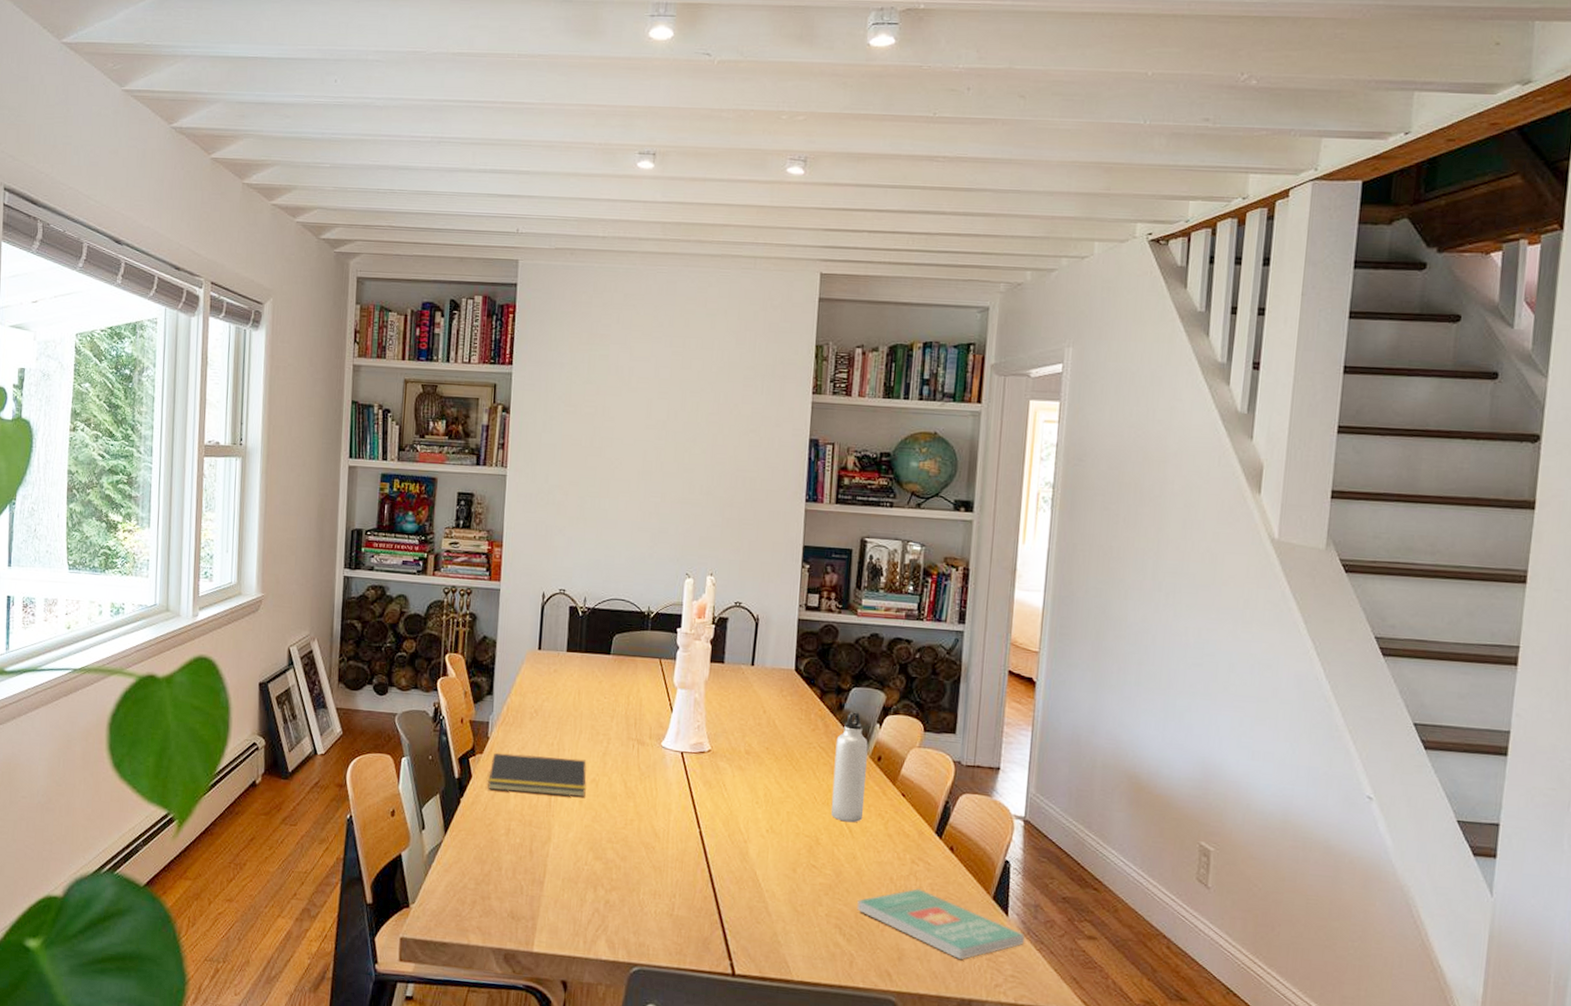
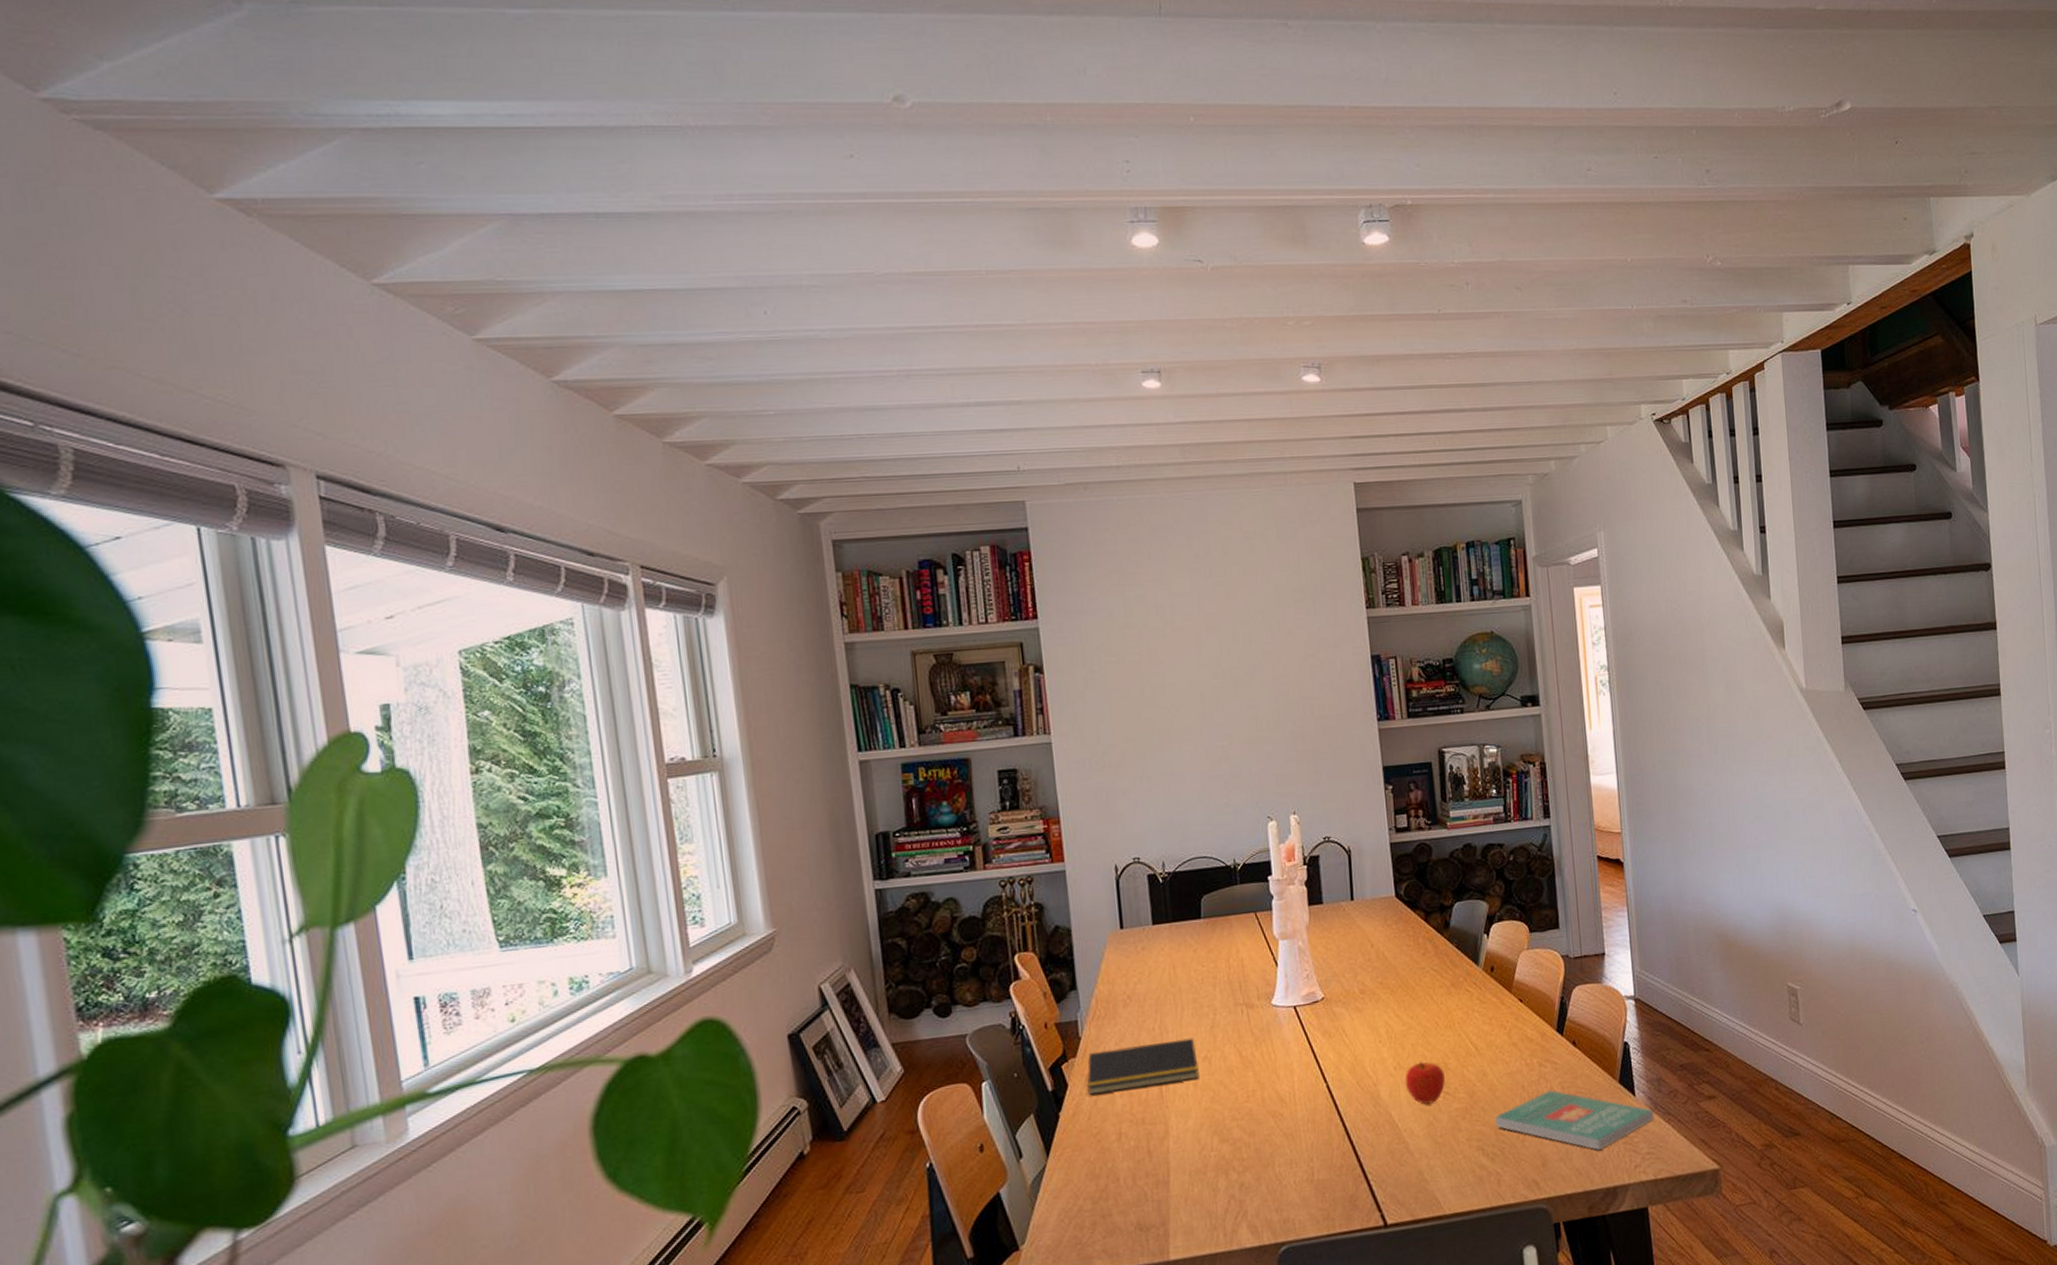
fruit: none [774,831,814,872] -> present [1405,1062,1445,1104]
water bottle: present [831,710,868,823] -> none [1448,925,1486,1041]

